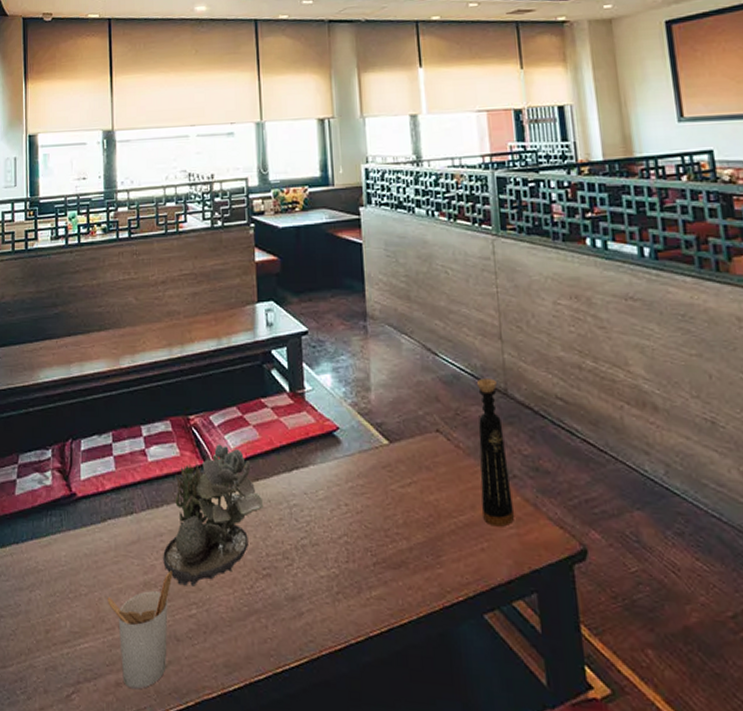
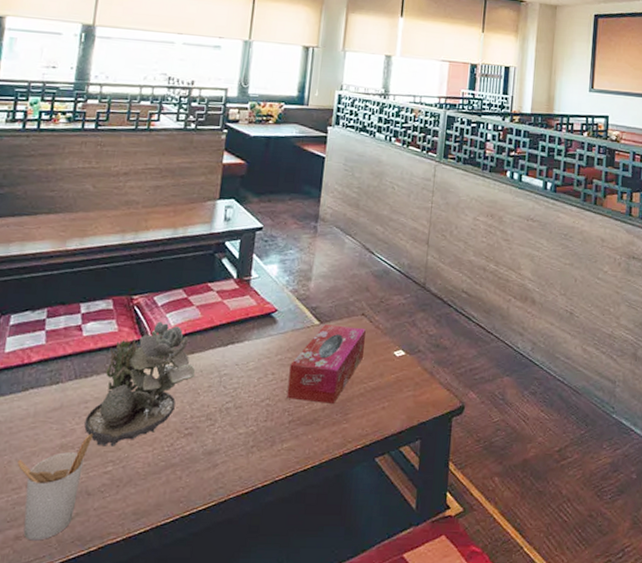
tissue box: none [364,444,447,542] -> present [286,324,366,403]
bottle: present [477,378,514,527] -> none [388,274,418,390]

